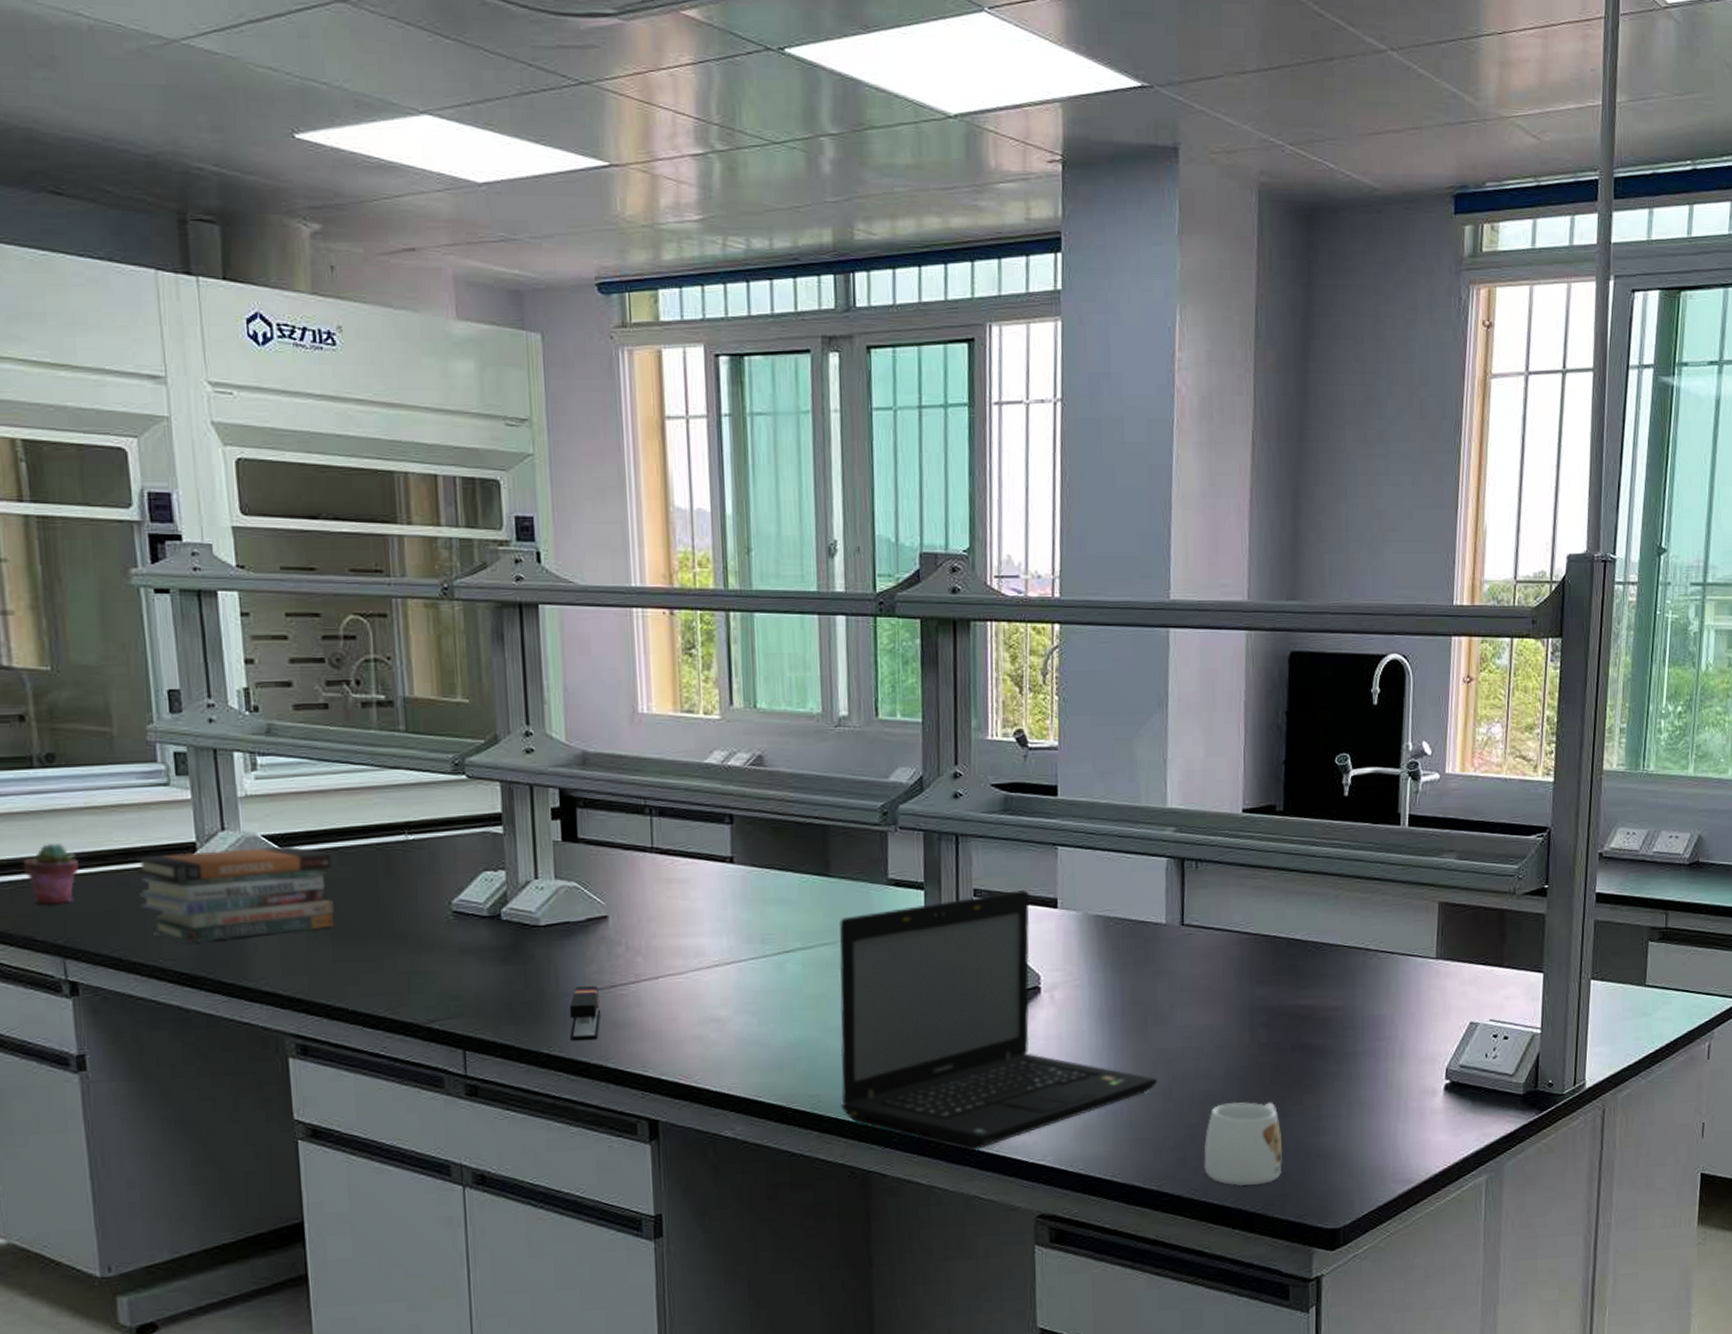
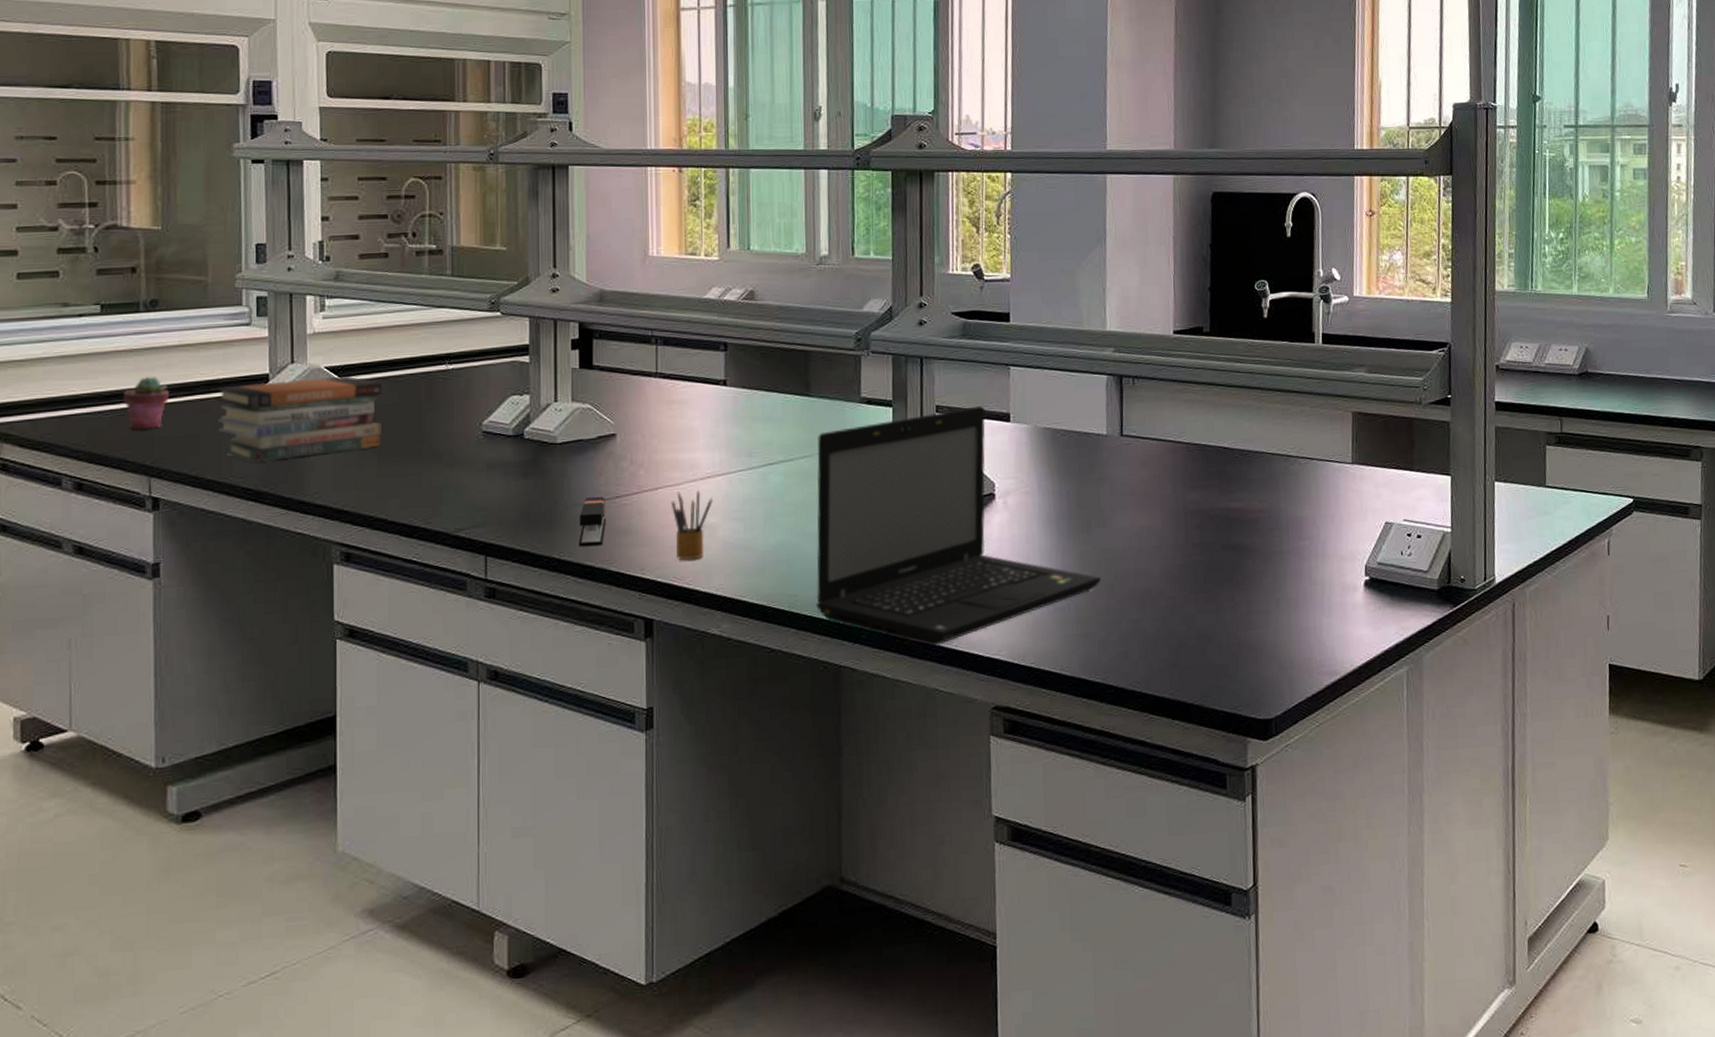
pencil box: none [673,978,722,1057] -> present [670,489,713,561]
mug: present [1203,1101,1283,1186] -> none [1144,598,1217,678]

